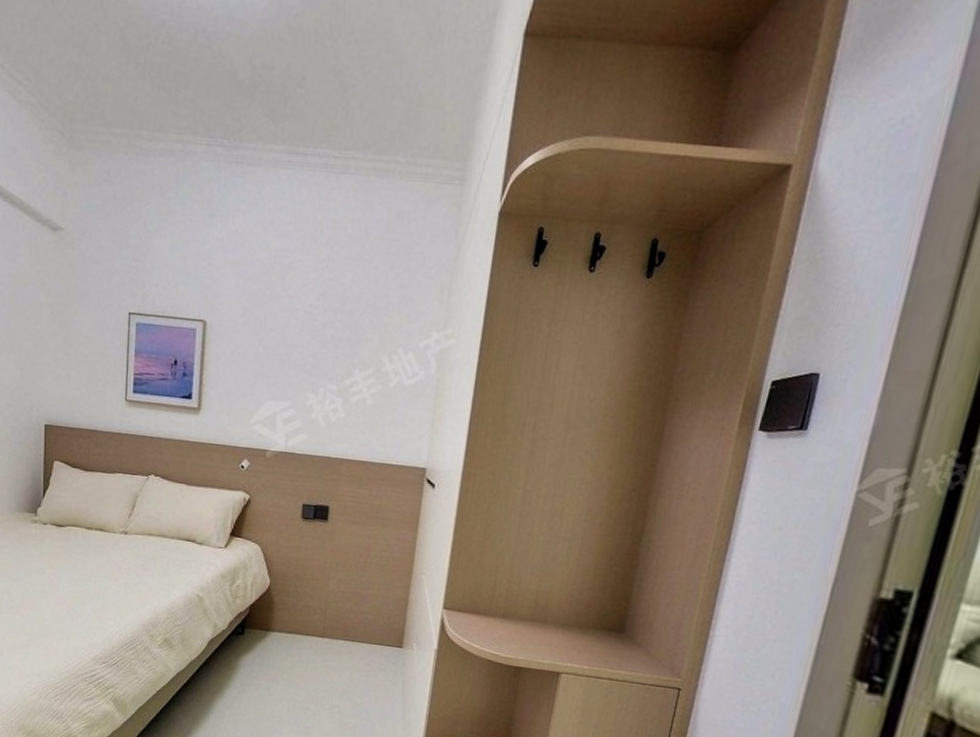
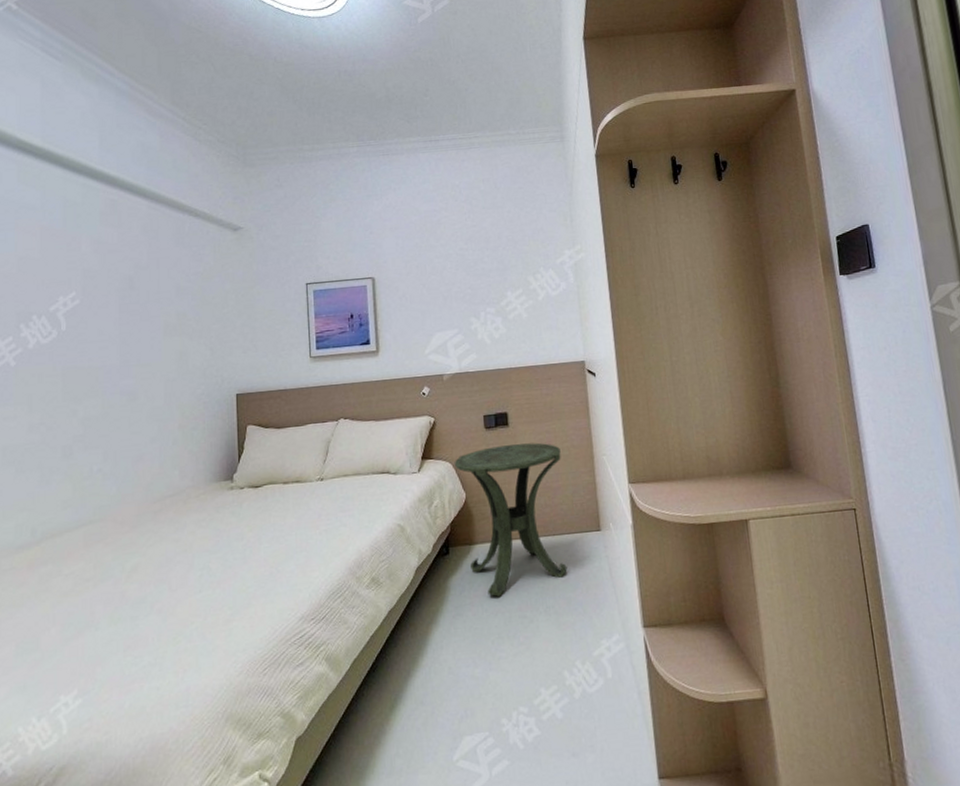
side table: none [263,539,378,685] -> present [454,442,567,597]

